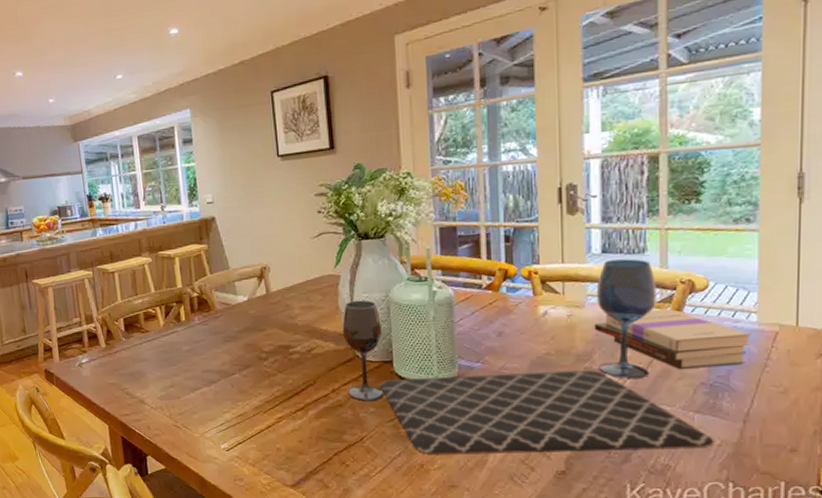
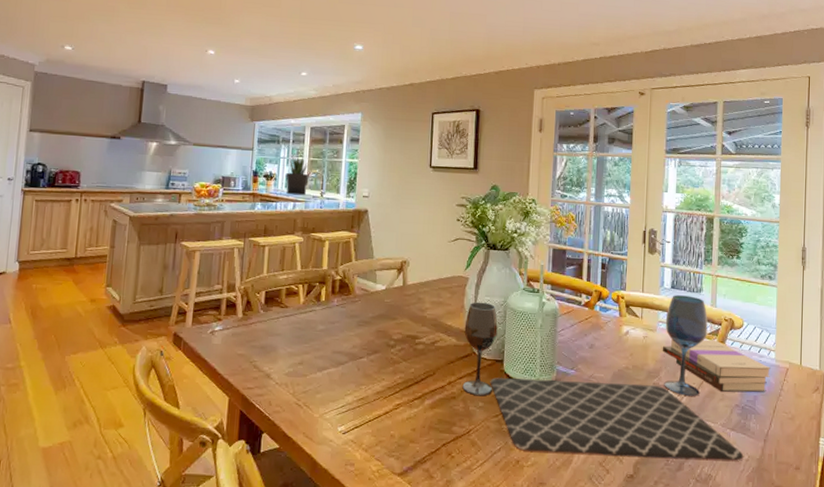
planter: none [121,171,146,215] -> present [286,156,309,196]

